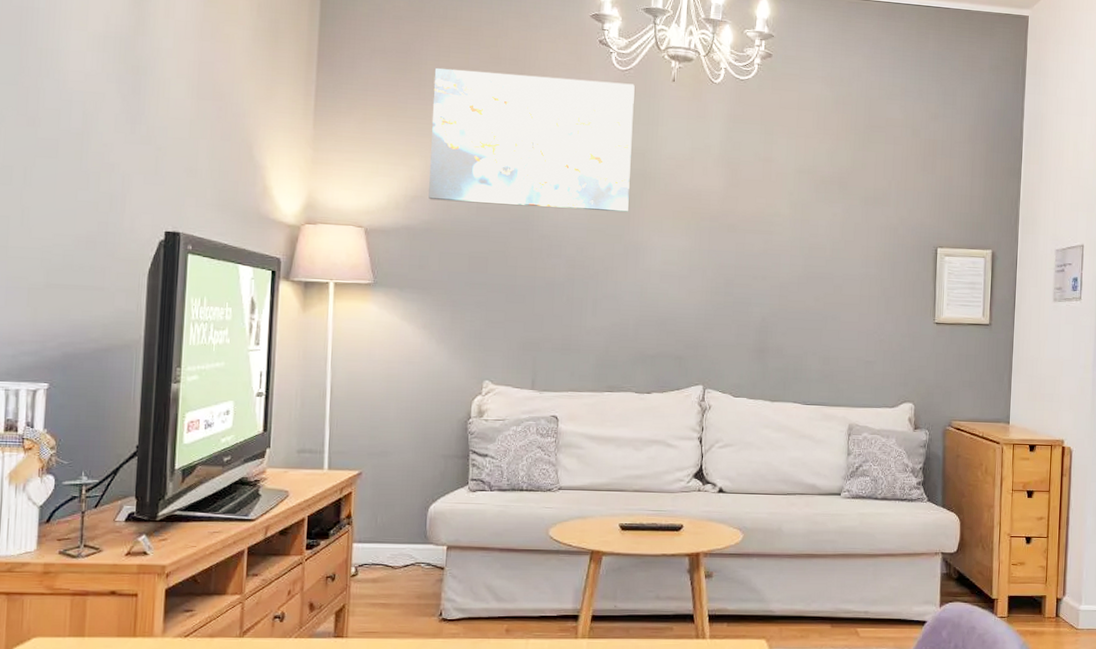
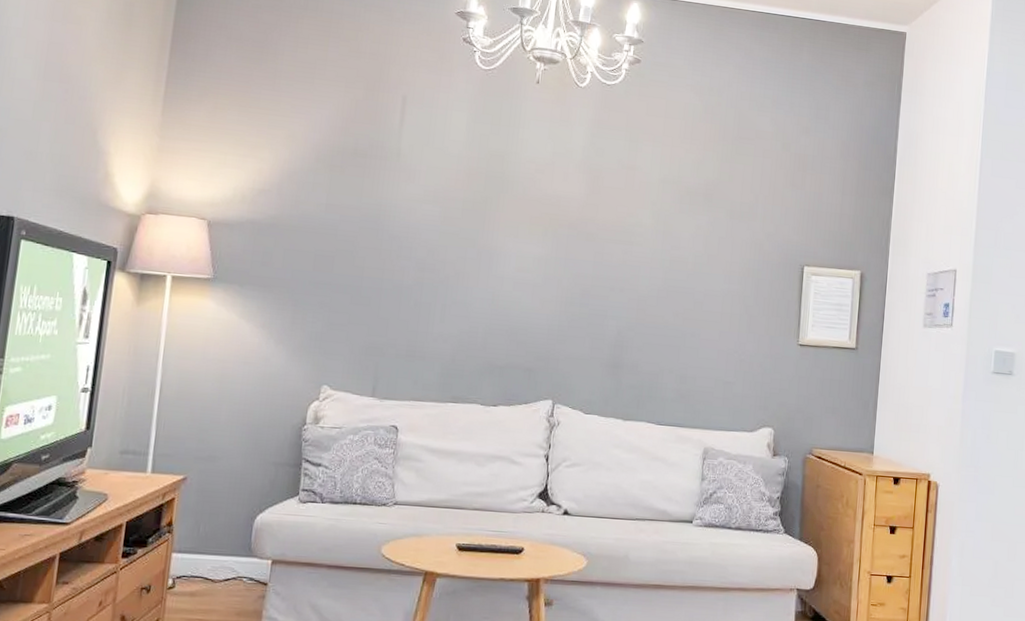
wall art: present [428,68,635,212] -> none [276,59,497,215]

